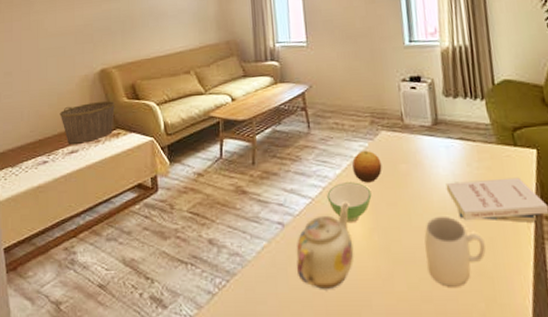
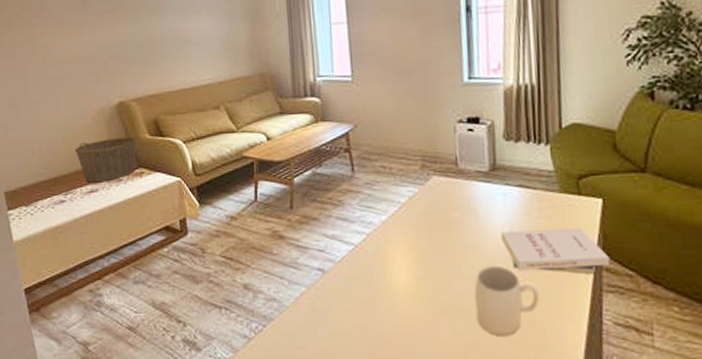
teapot: present [296,202,354,289] -> none [337,249,399,335]
bowl: present [327,182,372,224] -> none [371,229,420,271]
fruit: present [352,151,382,183] -> none [400,197,432,230]

